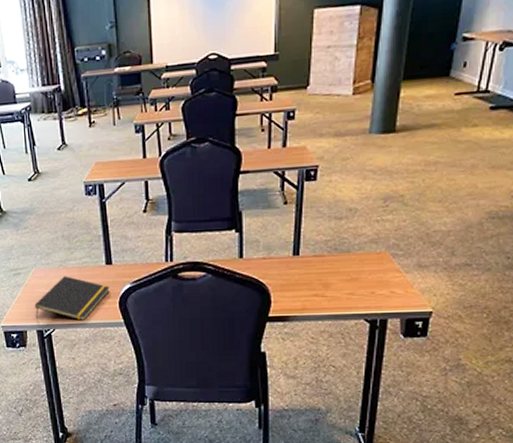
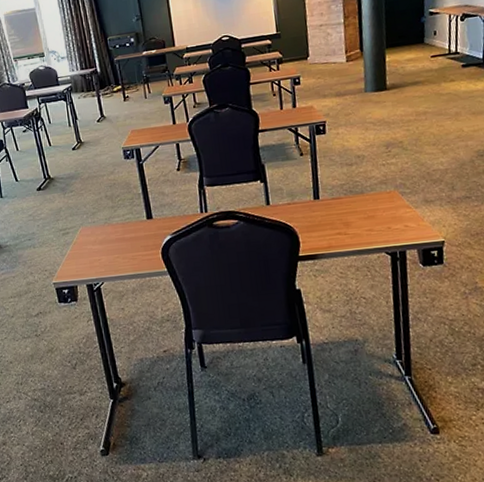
notepad: present [34,276,110,321] -> none [83,232,152,273]

